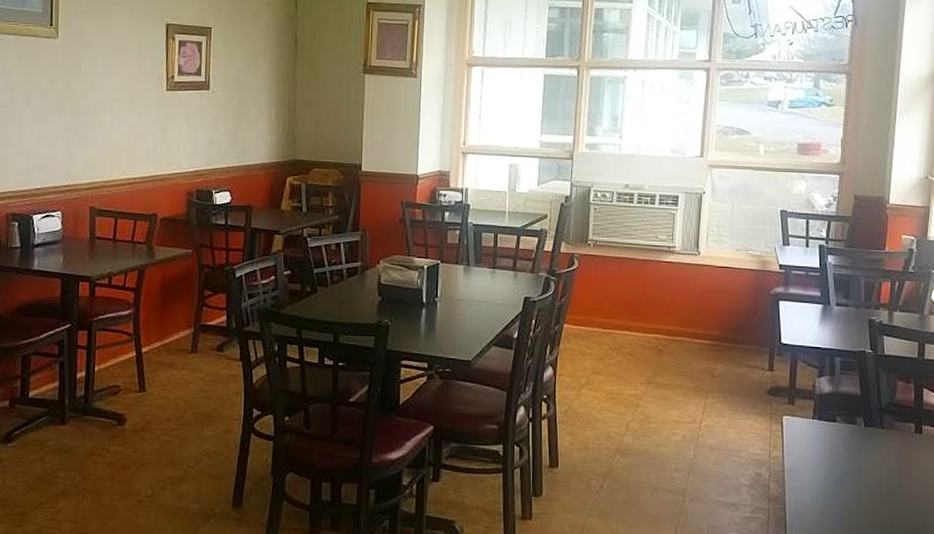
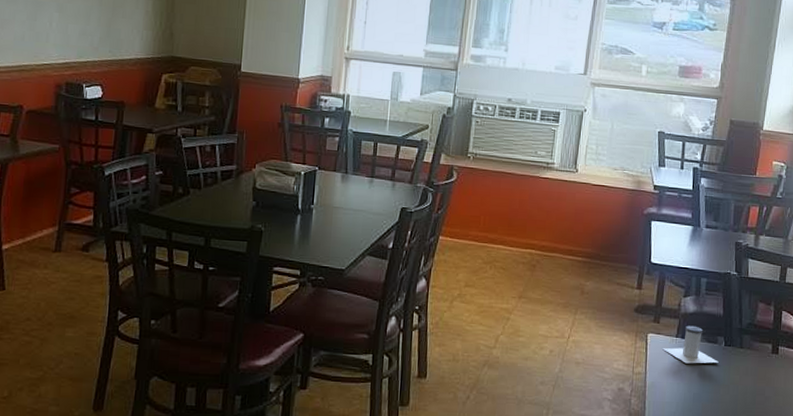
salt shaker: none [799,406,859,446] -> present [663,325,719,364]

